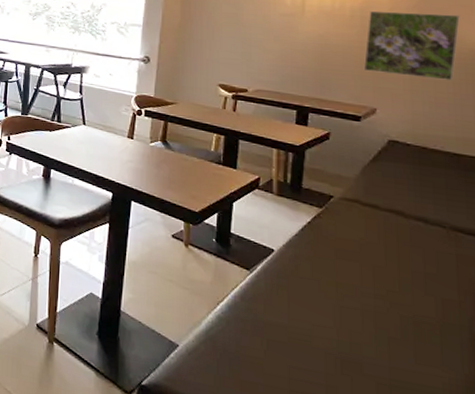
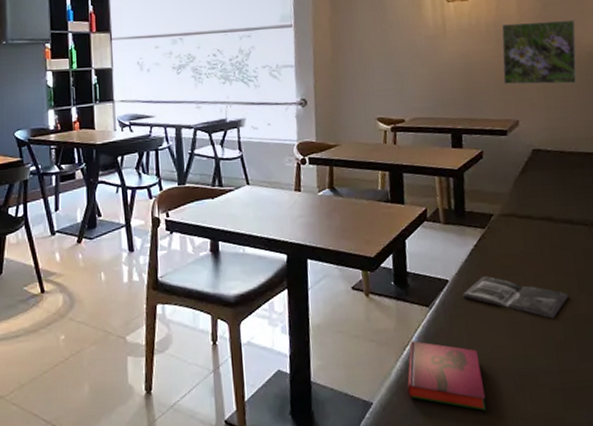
hardback book: none [215,298,300,383] -> present [407,341,486,411]
magazine: none [287,253,412,313] -> present [462,275,569,319]

